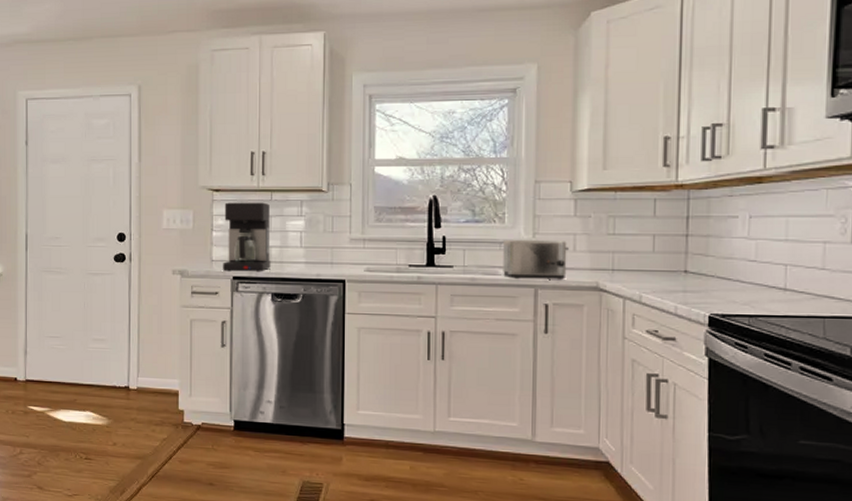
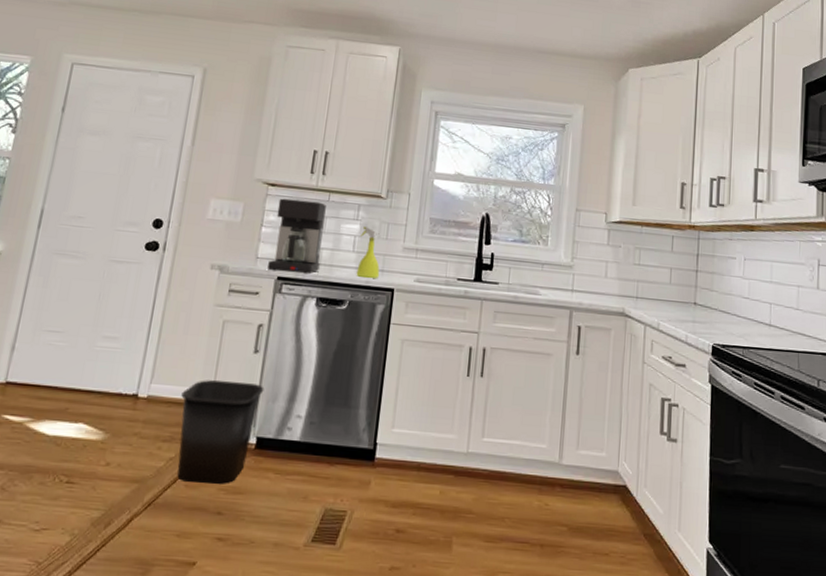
waste bin: none [165,371,235,460] -> present [177,379,264,484]
spray bottle: none [305,222,330,272] -> present [356,226,380,279]
toaster: present [503,239,569,281] -> none [543,261,601,305]

